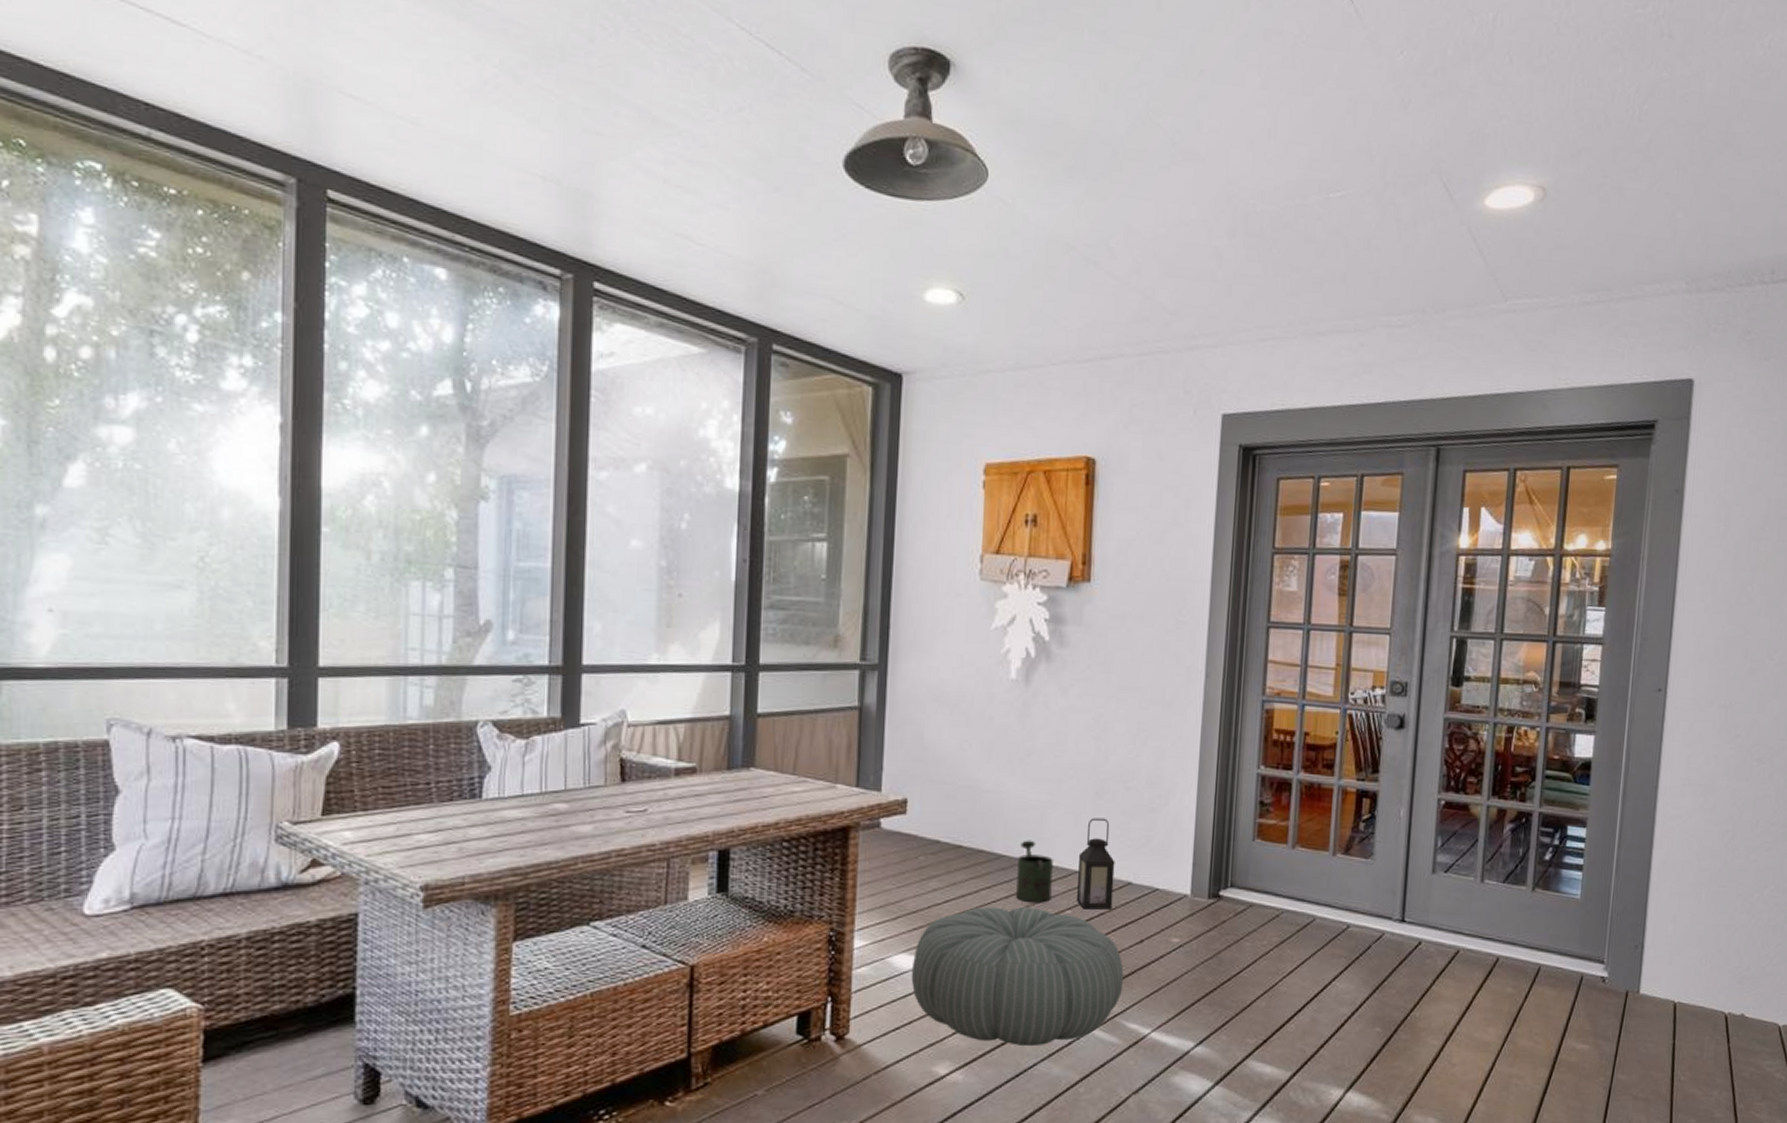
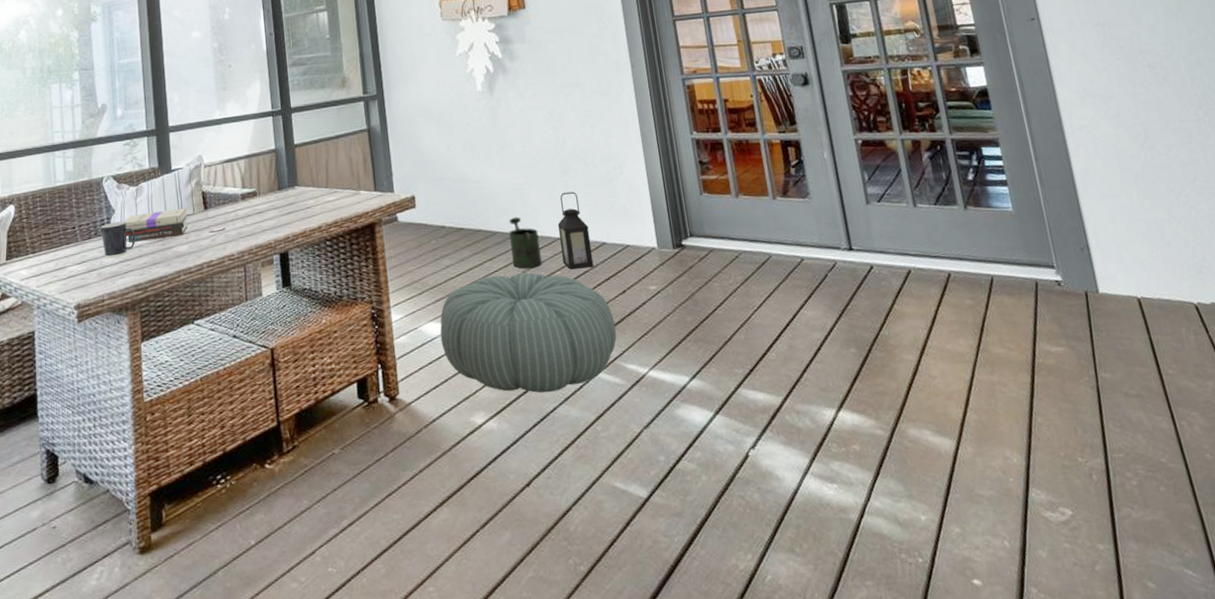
mug: none [467,783,518,831] -> present [100,221,136,259]
books: none [503,776,597,813] -> present [124,207,188,242]

